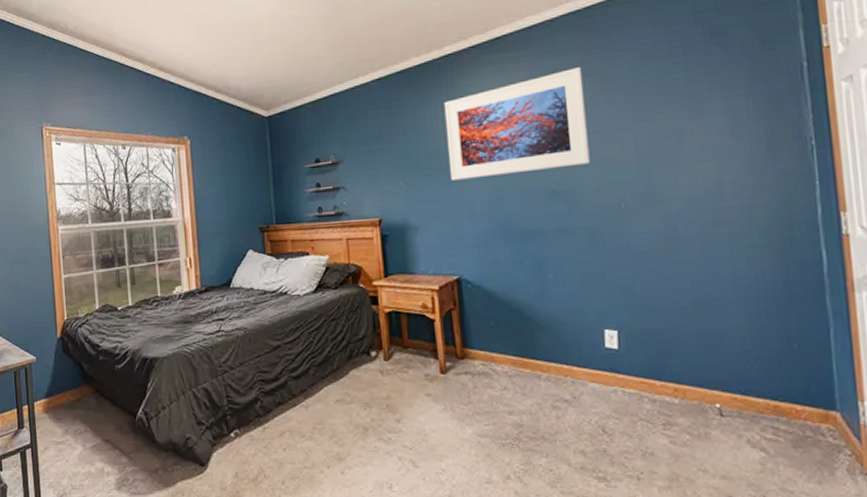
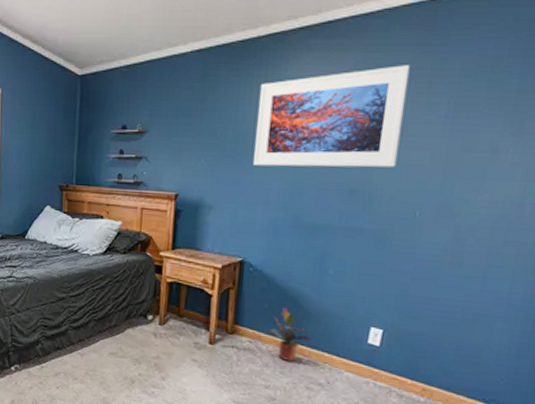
potted plant: none [501,322,547,380] -> present [269,308,312,361]

